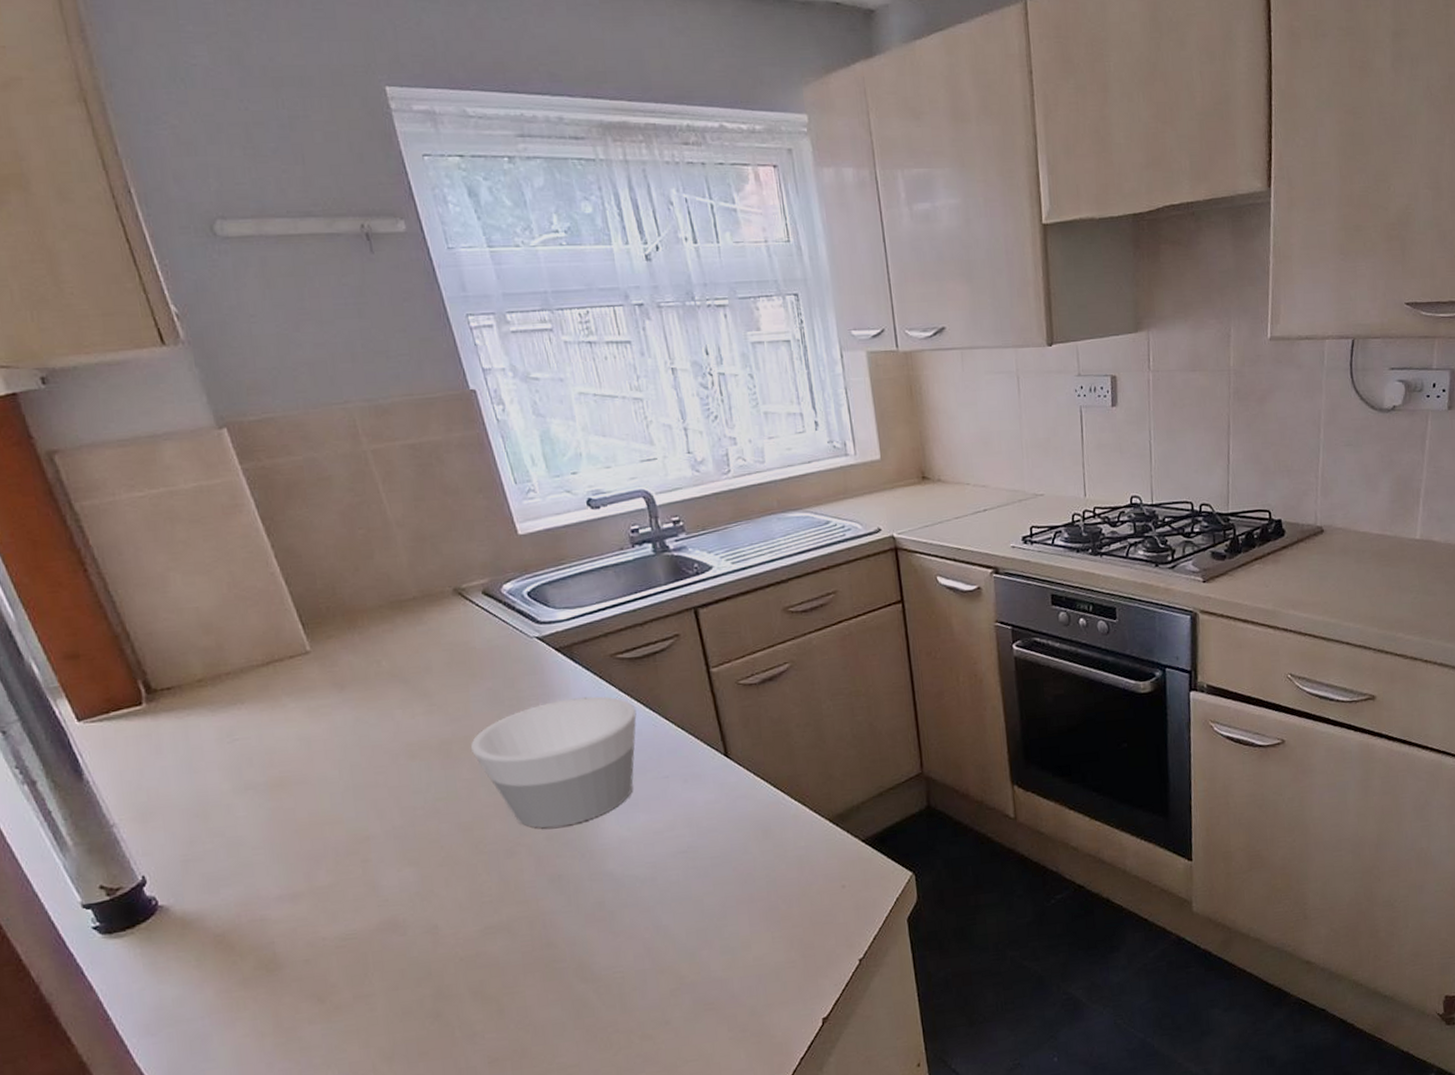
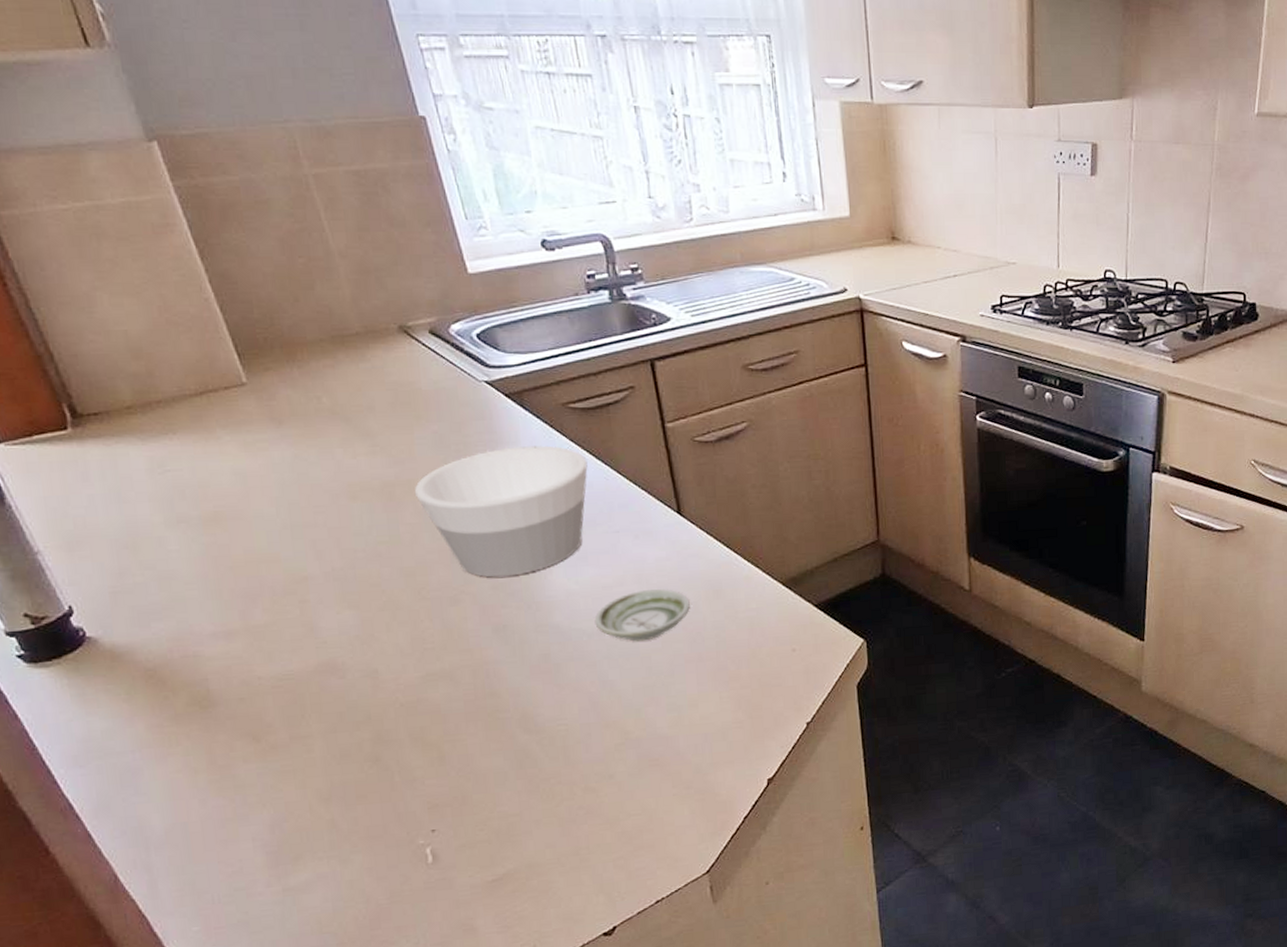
saucer: none [647,831,740,886] -> present [594,589,690,642]

